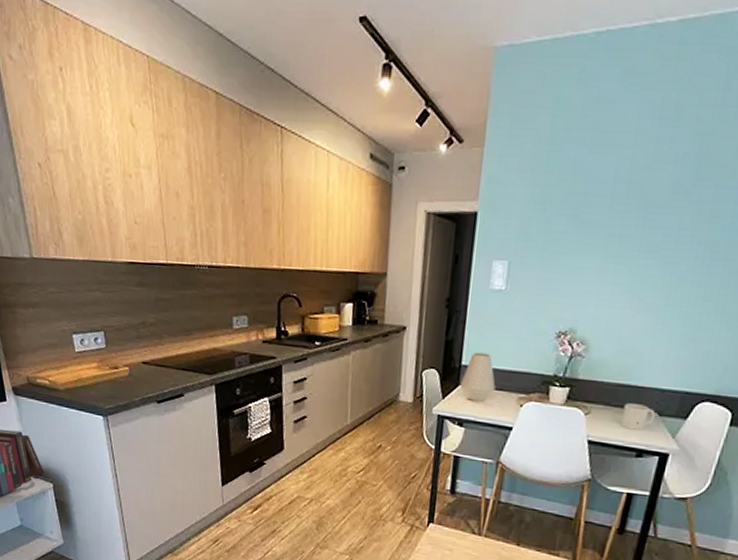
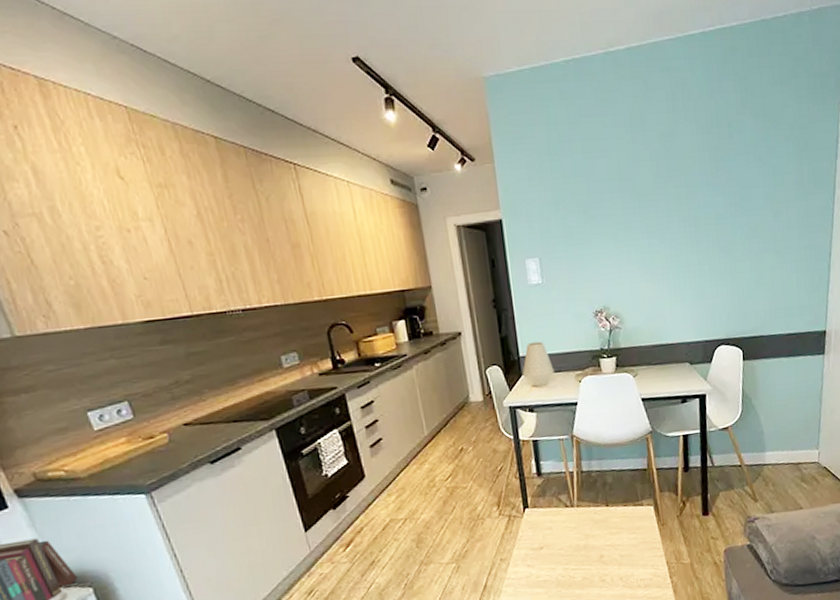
mug: present [621,403,656,431] -> none [662,358,688,382]

